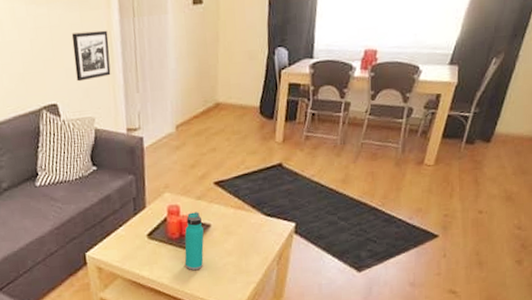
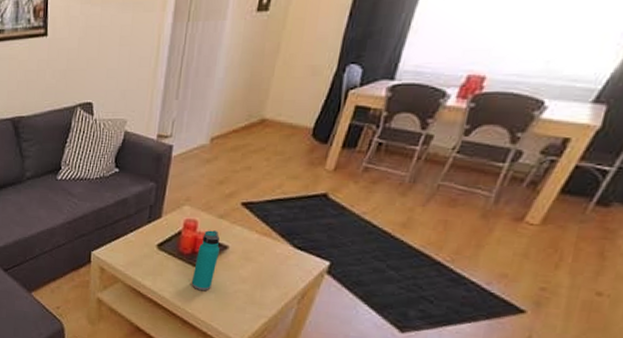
picture frame: present [71,30,111,82] -> none [116,33,157,83]

